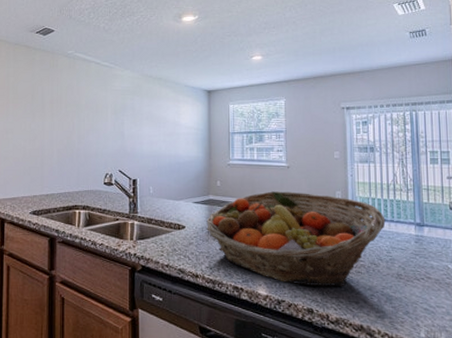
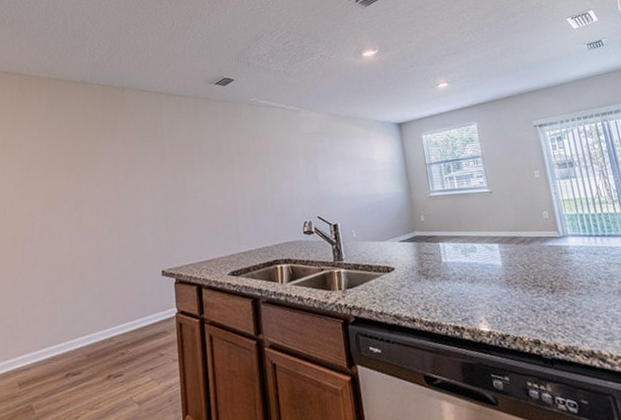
fruit basket: present [206,191,386,287] -> none [415,216,598,316]

